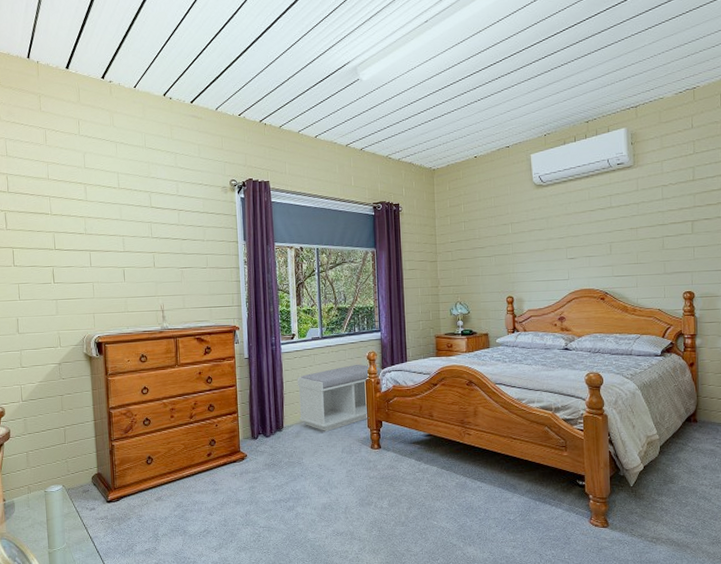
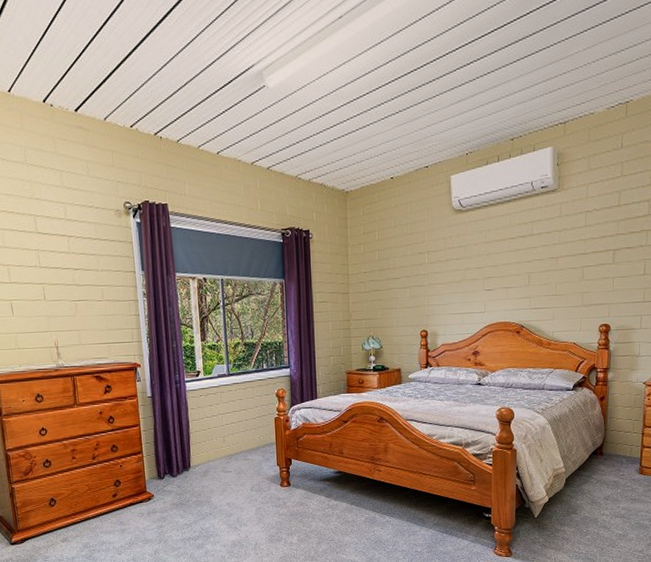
bench: present [297,364,383,432] -> none [203,402,293,471]

